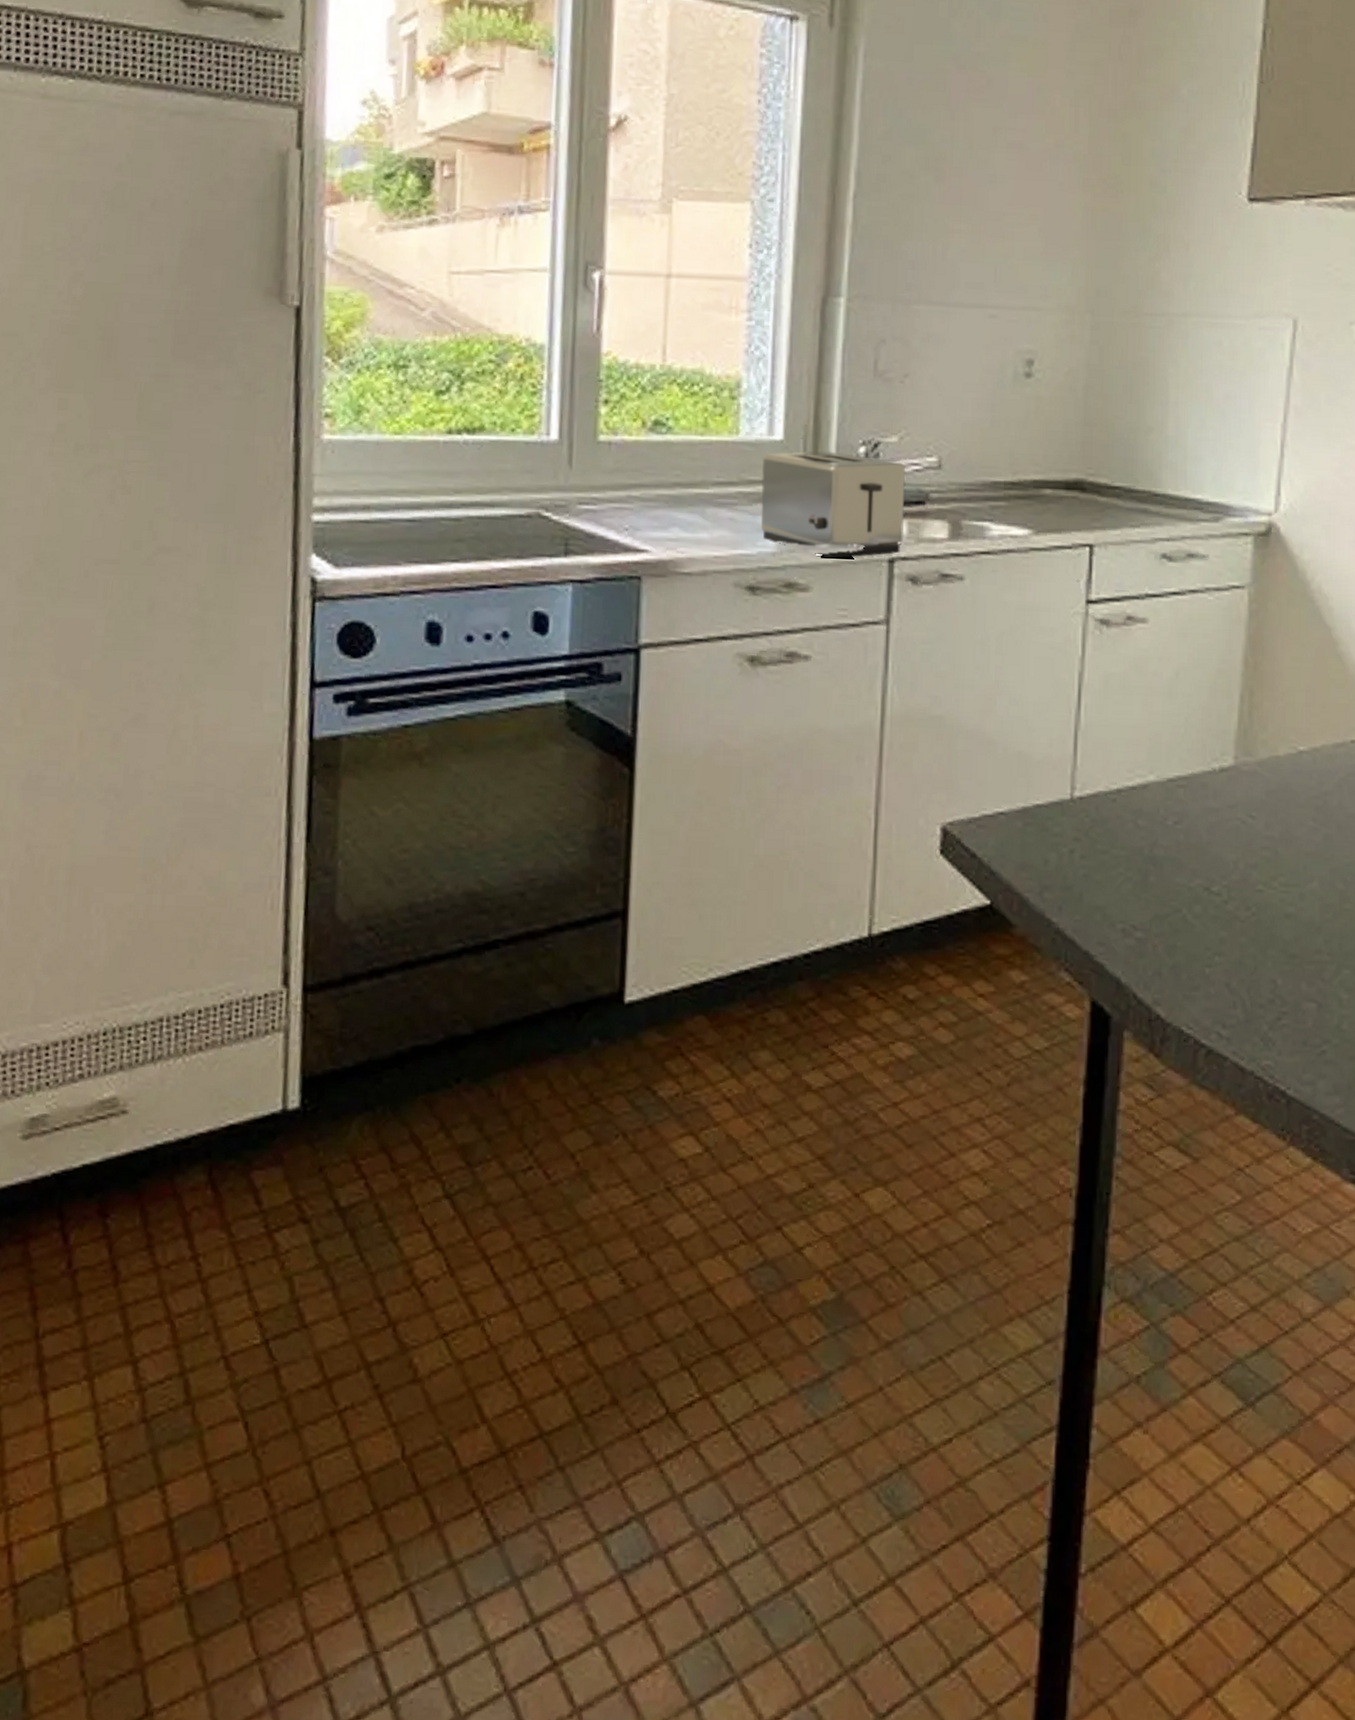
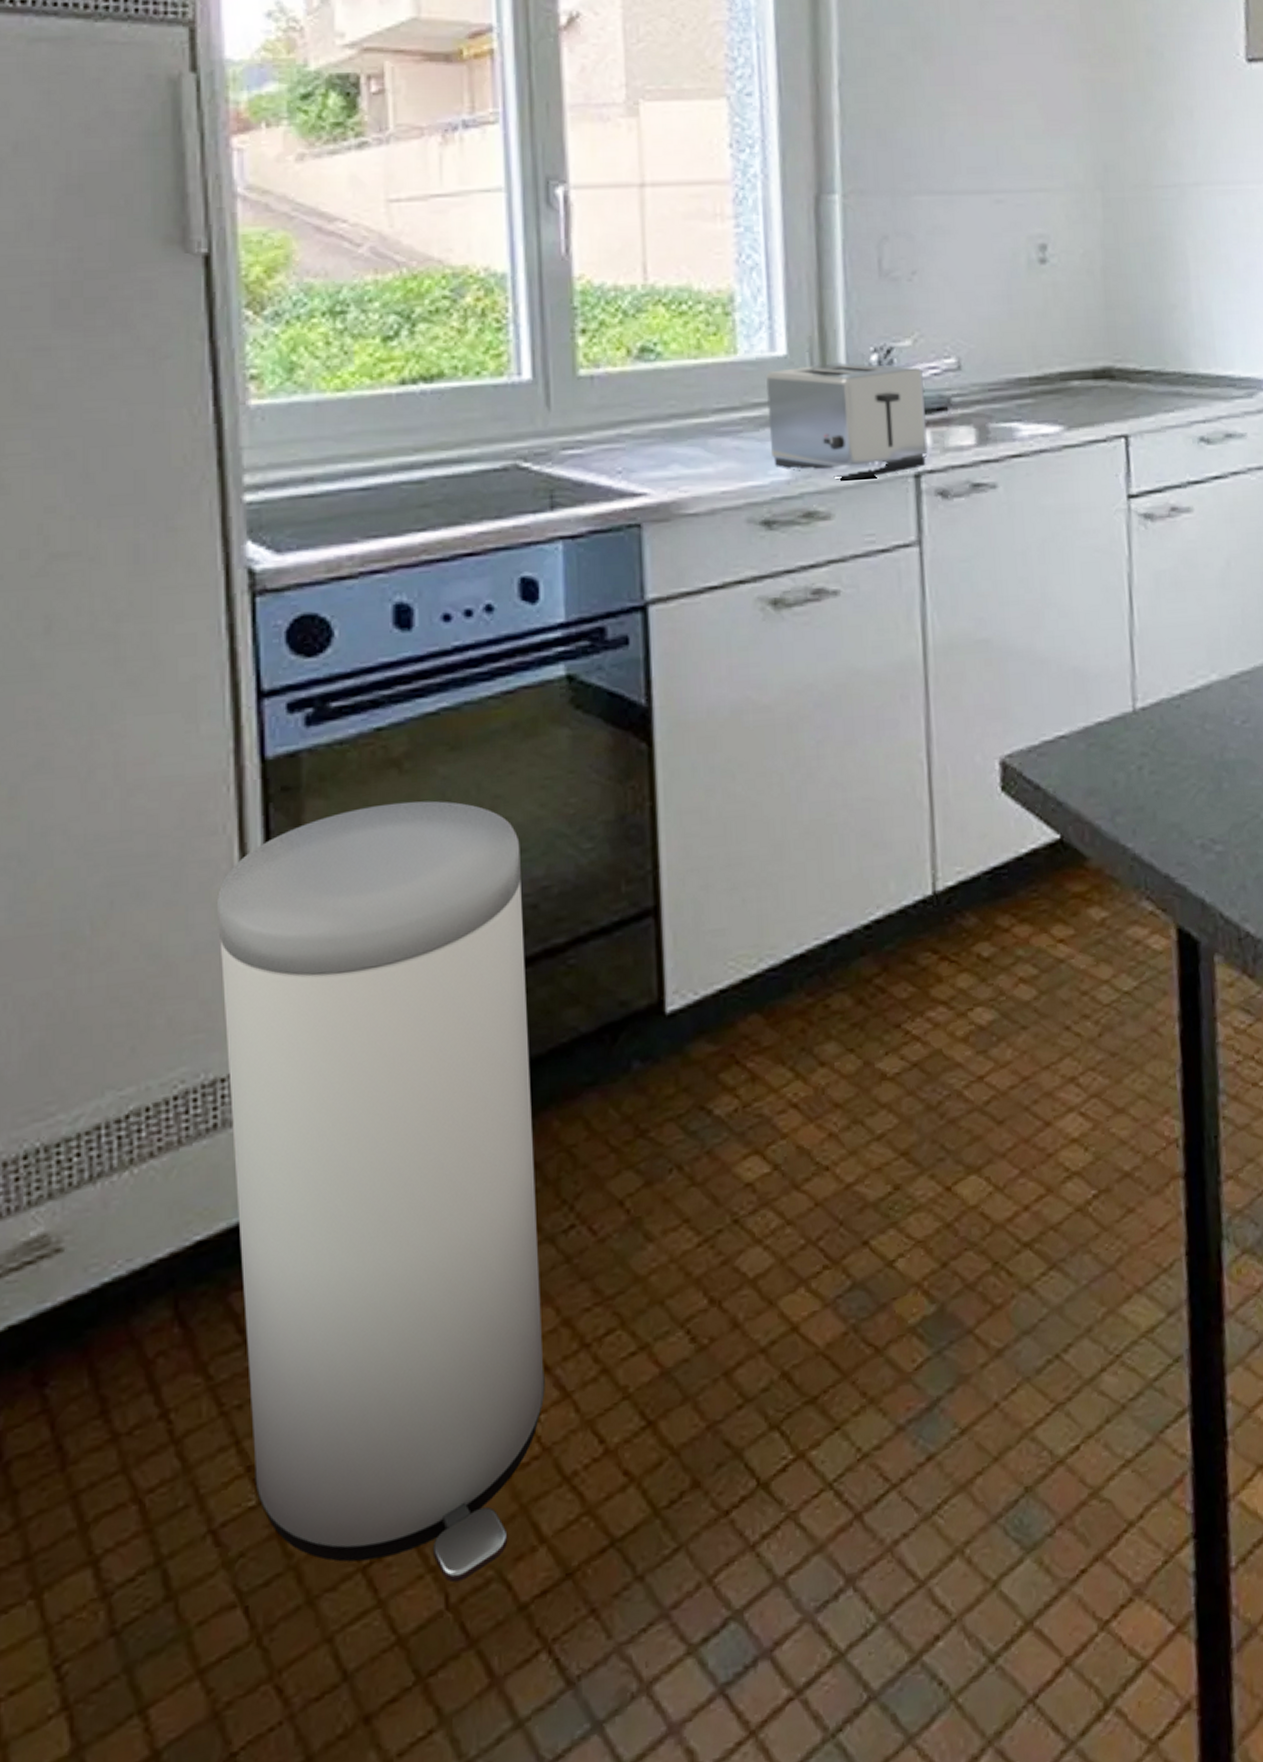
pedal bin: none [260,790,514,1439] -> present [218,800,545,1583]

